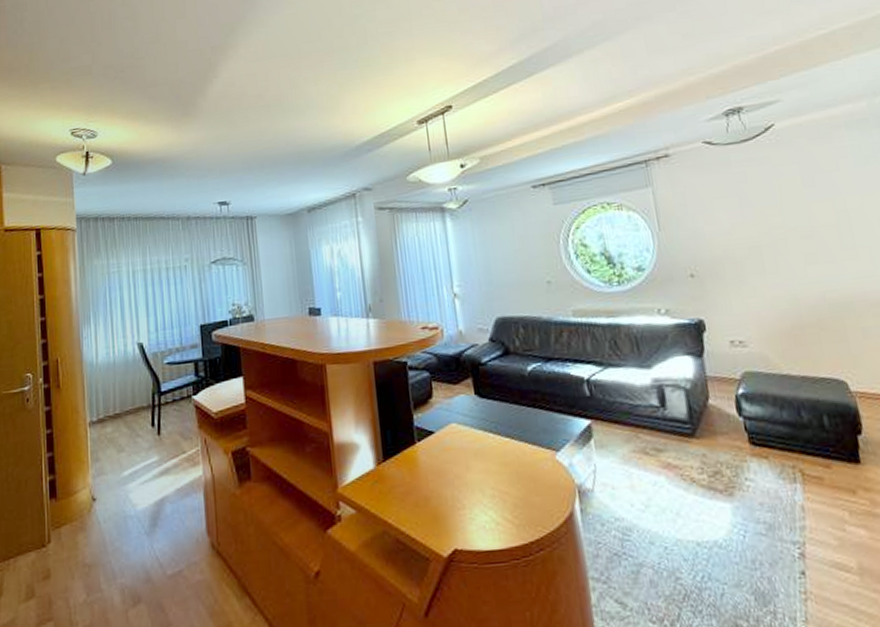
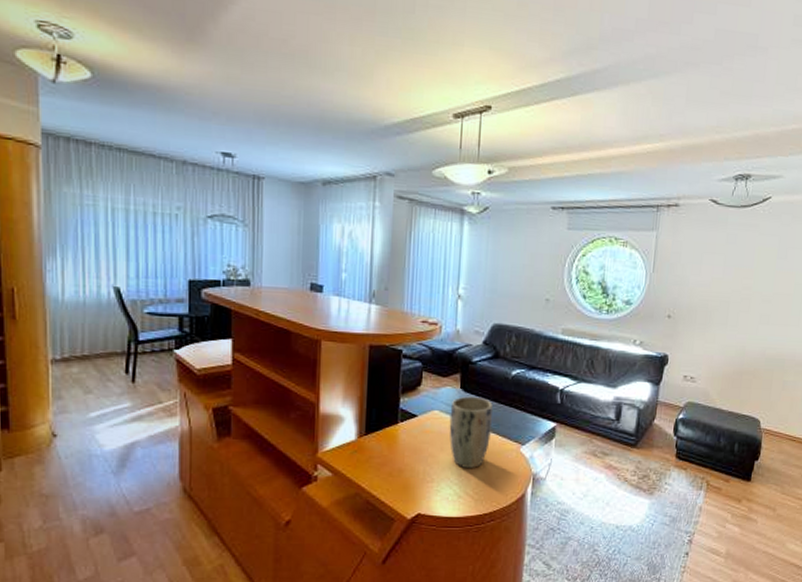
plant pot: none [467,401,519,489] -> present [449,396,493,469]

